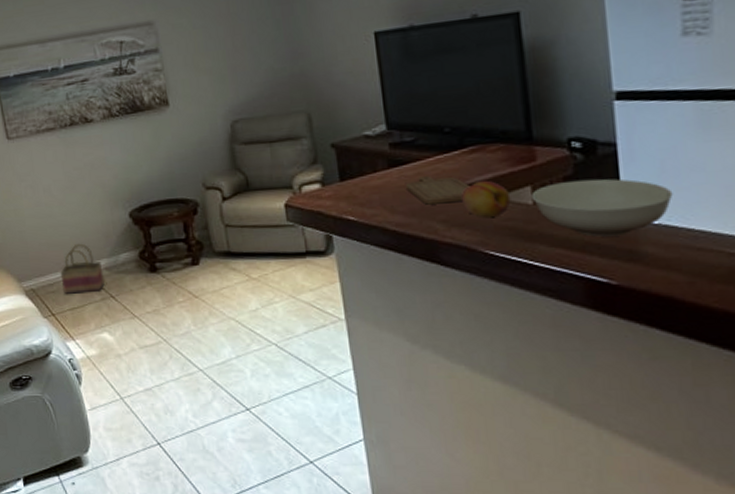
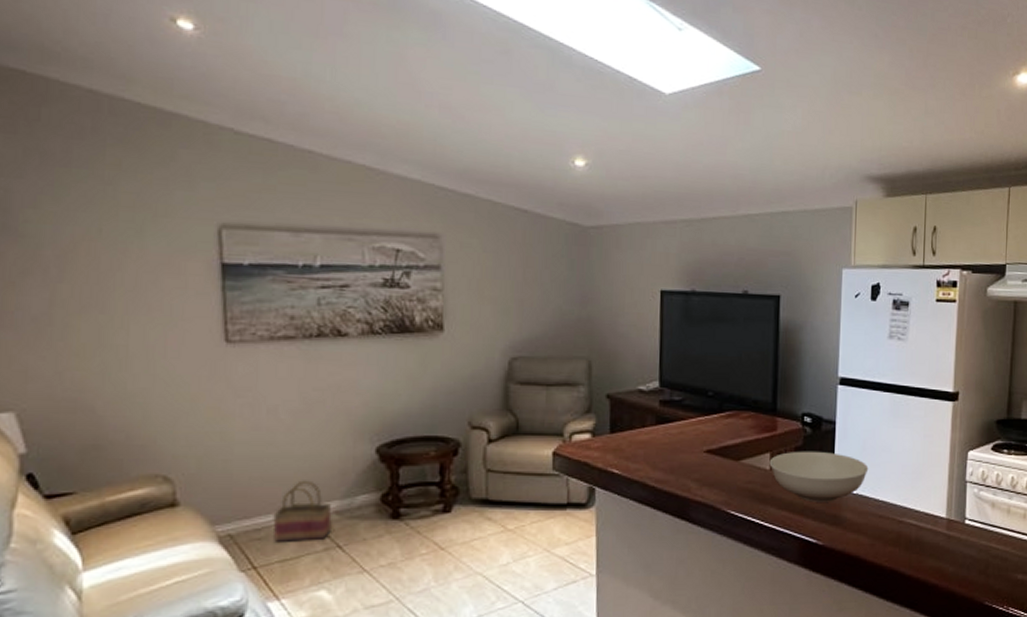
chopping board: present [405,176,470,205] -> none [668,436,723,463]
fruit: present [462,180,511,219] -> none [715,444,754,480]

